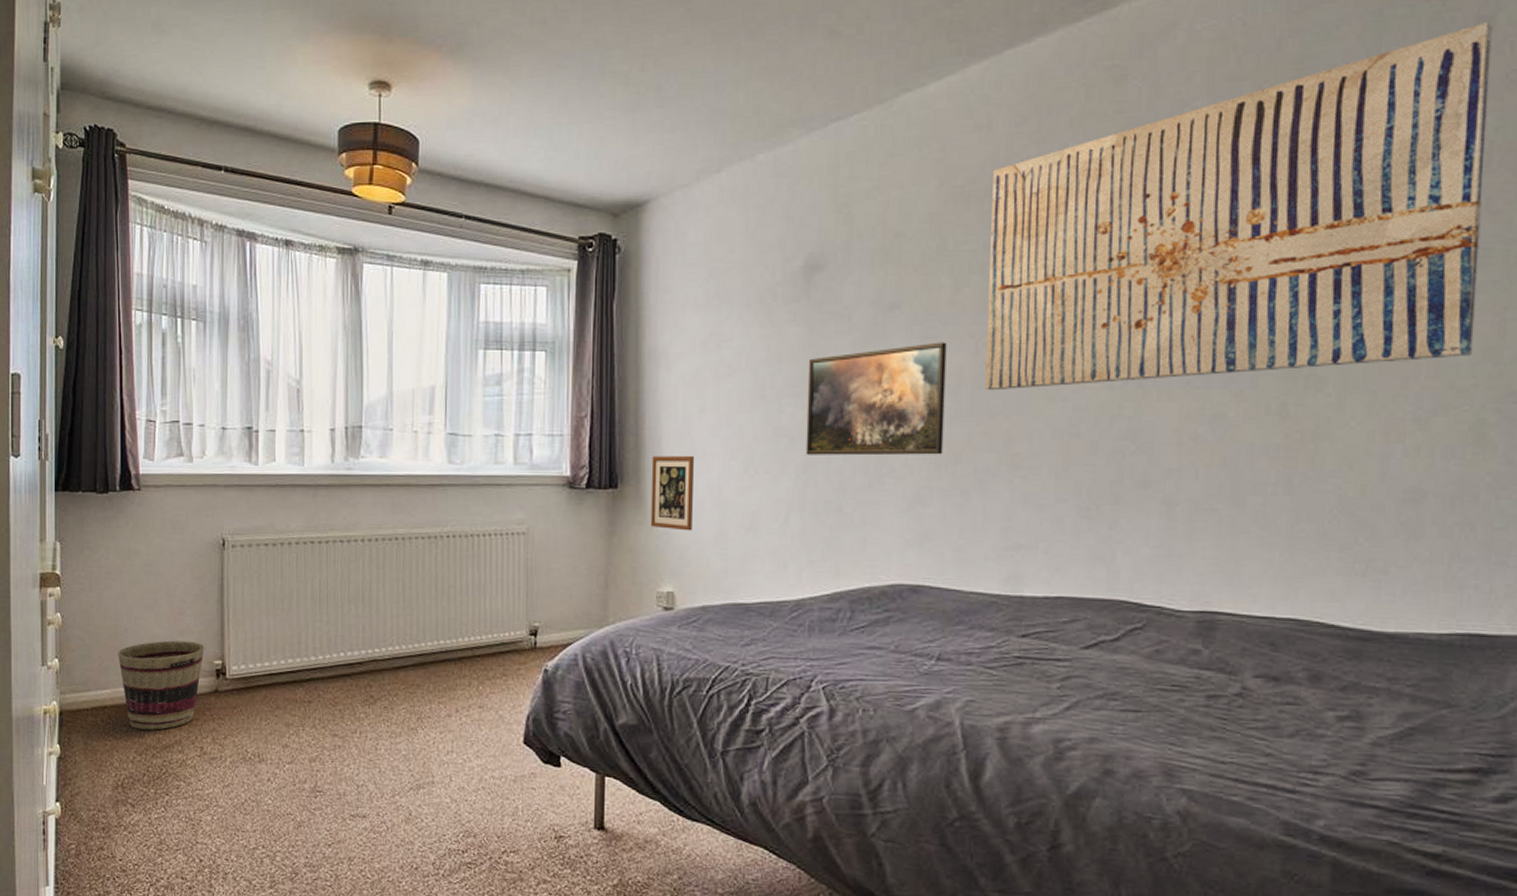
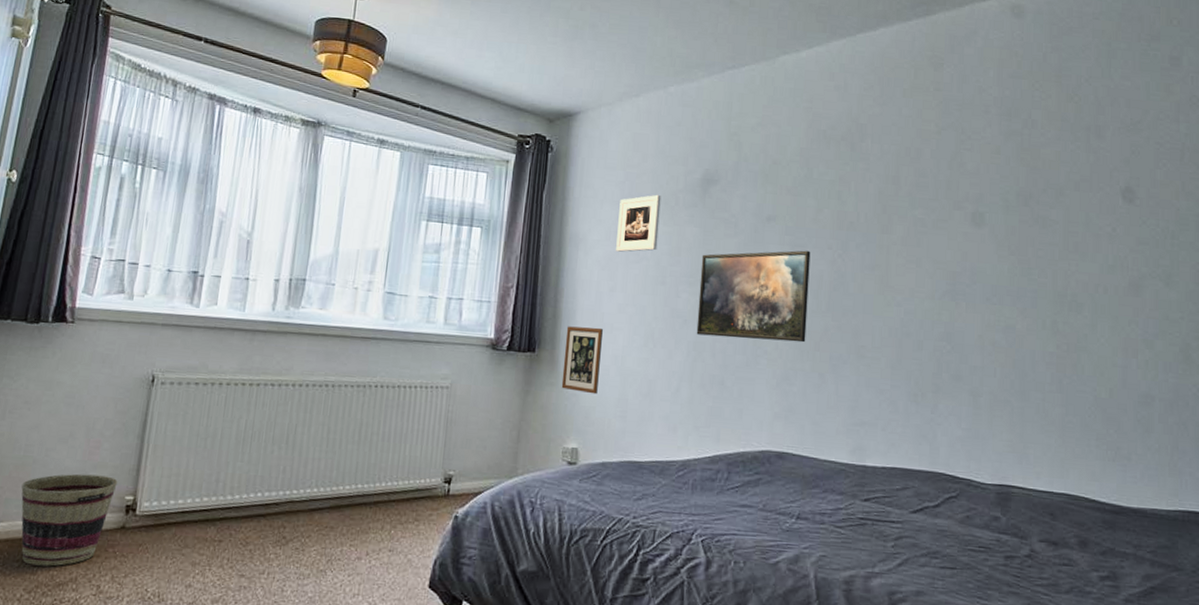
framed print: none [703,291,755,364] -> present [616,194,661,252]
wall art: present [985,22,1493,391] -> none [839,61,1180,296]

